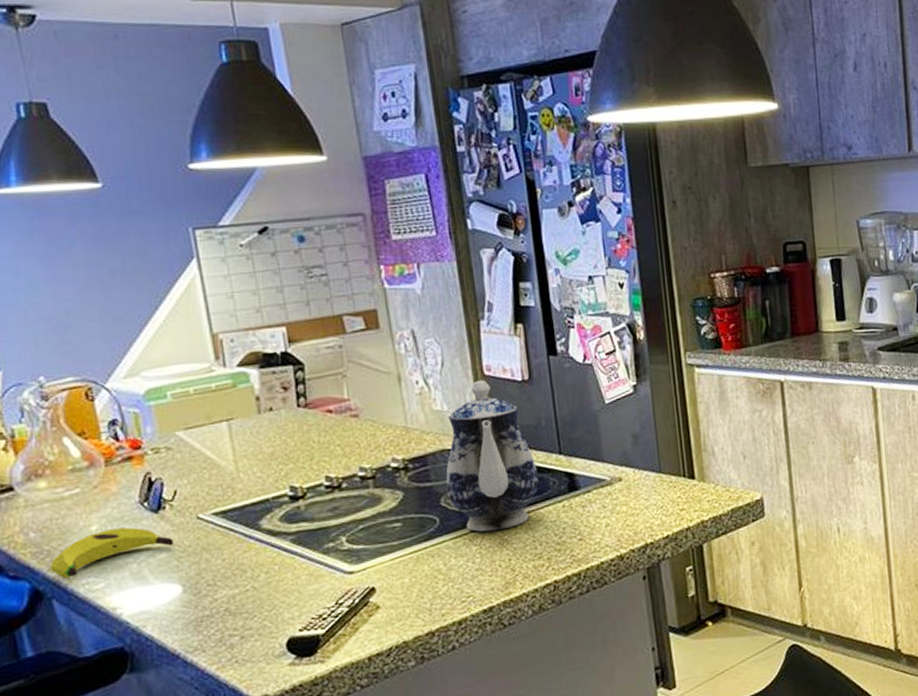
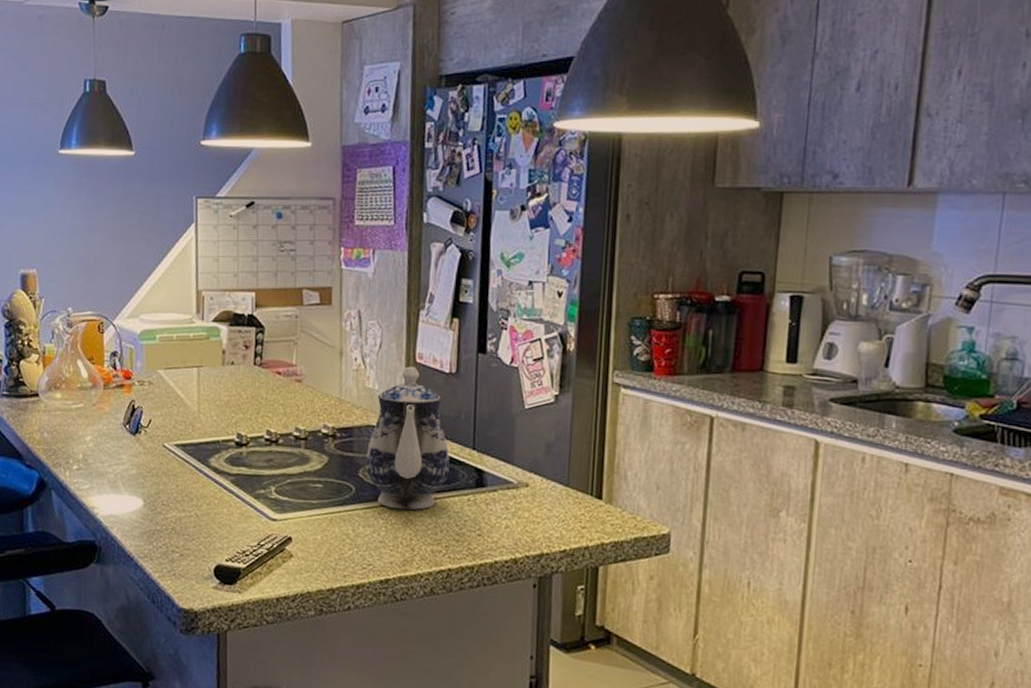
banana: present [50,527,173,579] -> none [54,442,143,476]

